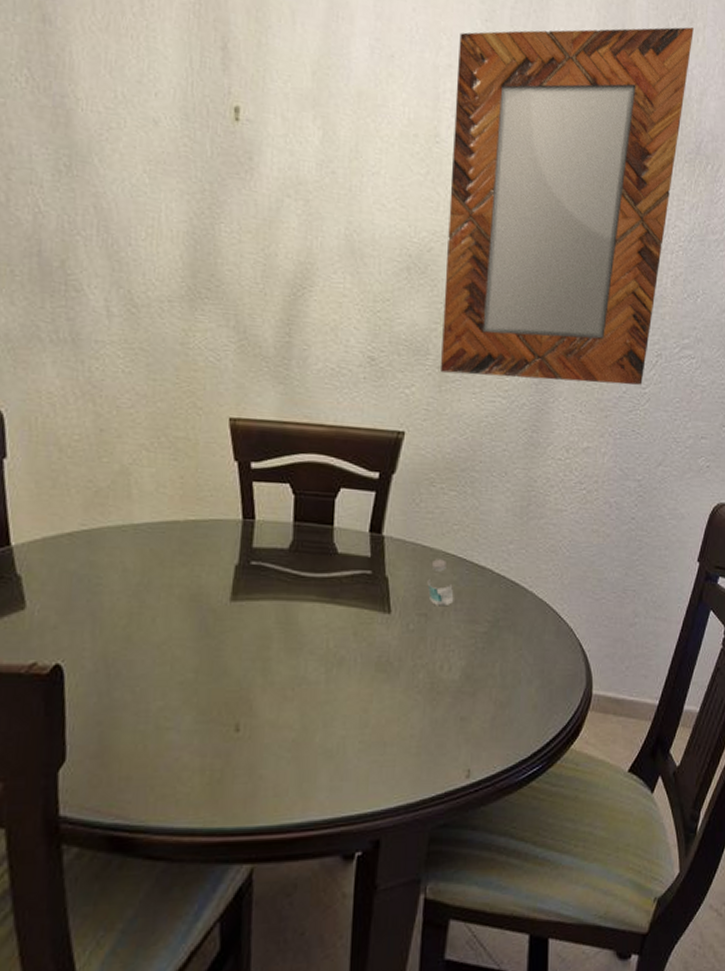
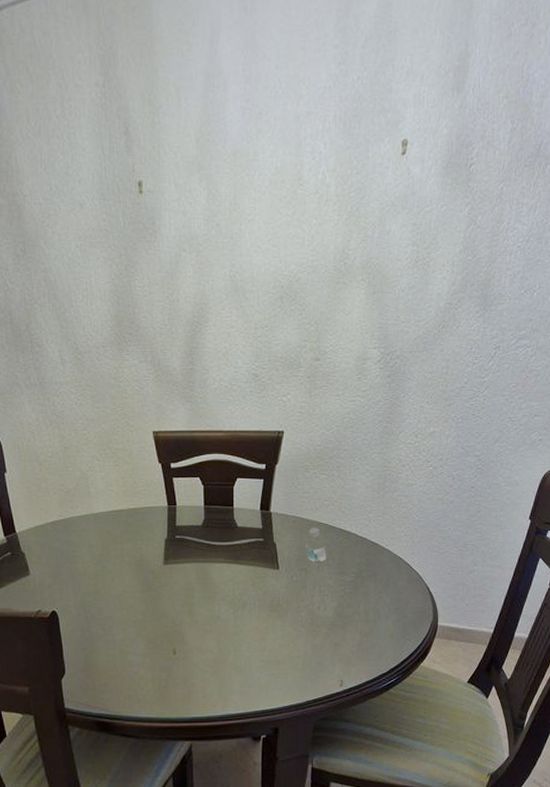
home mirror: present [441,27,694,385] -> none [311,31,536,381]

